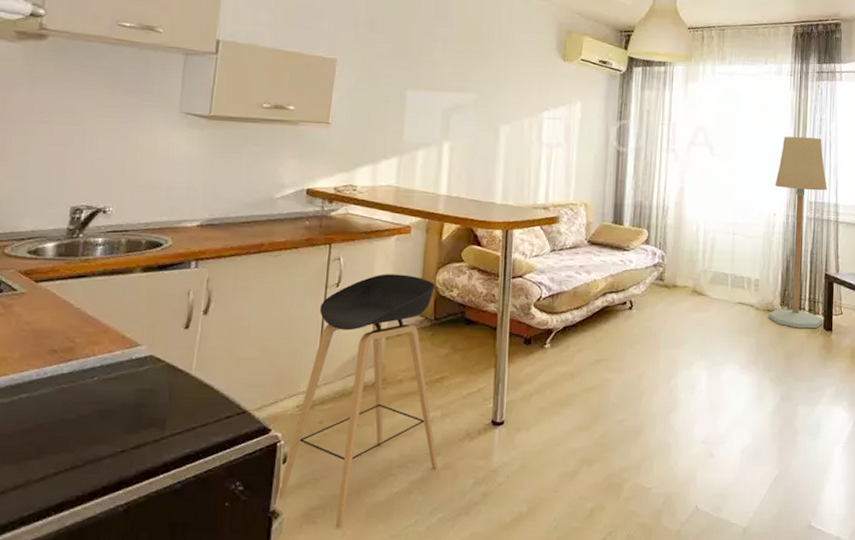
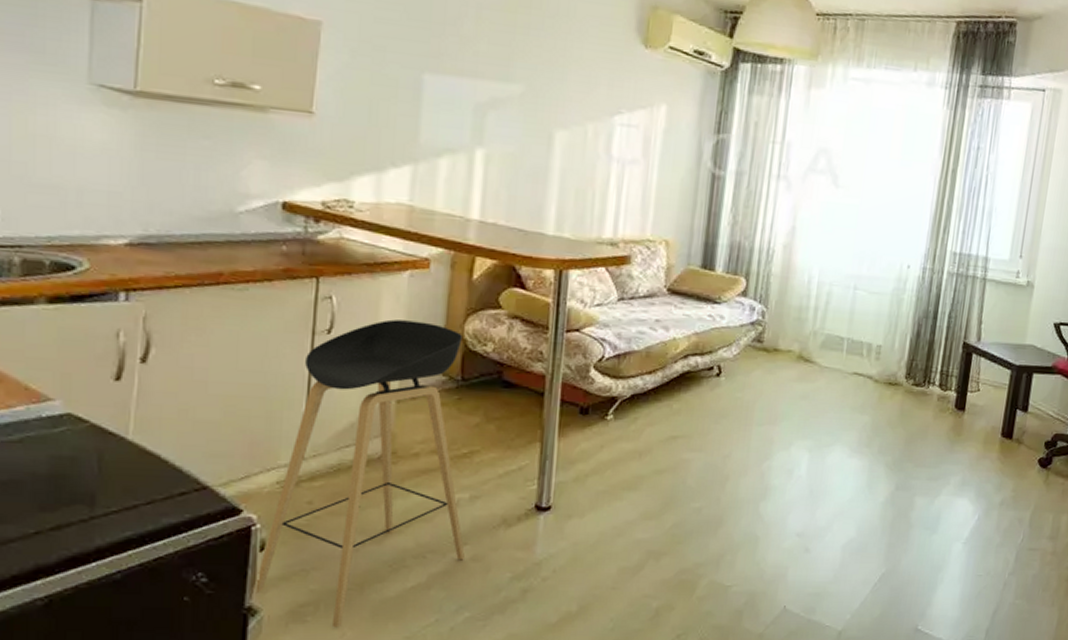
floor lamp: present [768,136,827,329] -> none [889,168,978,408]

